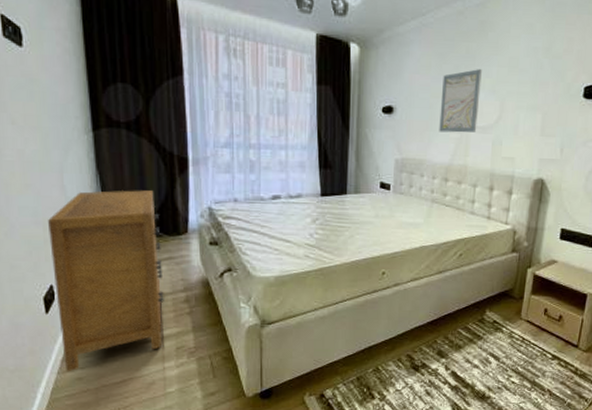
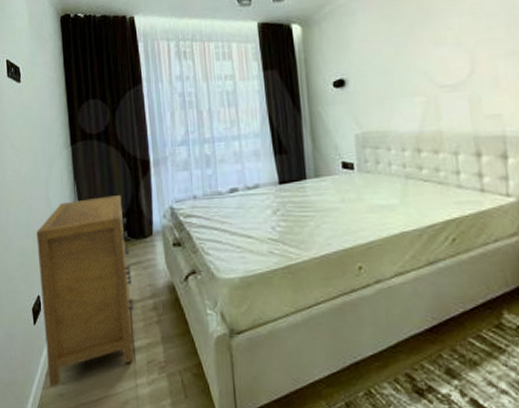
wall art: present [439,69,482,133] -> none [395,23,446,98]

